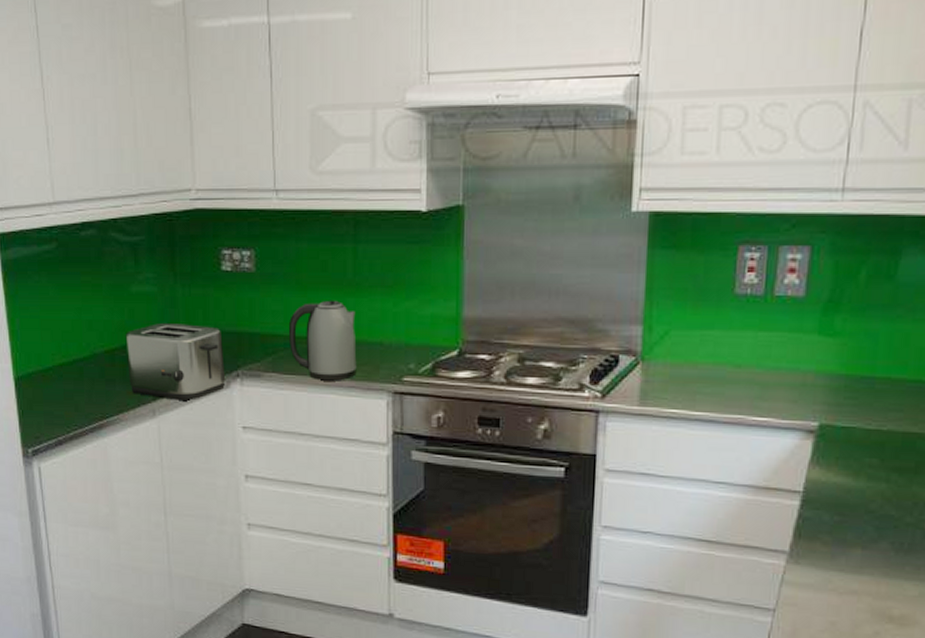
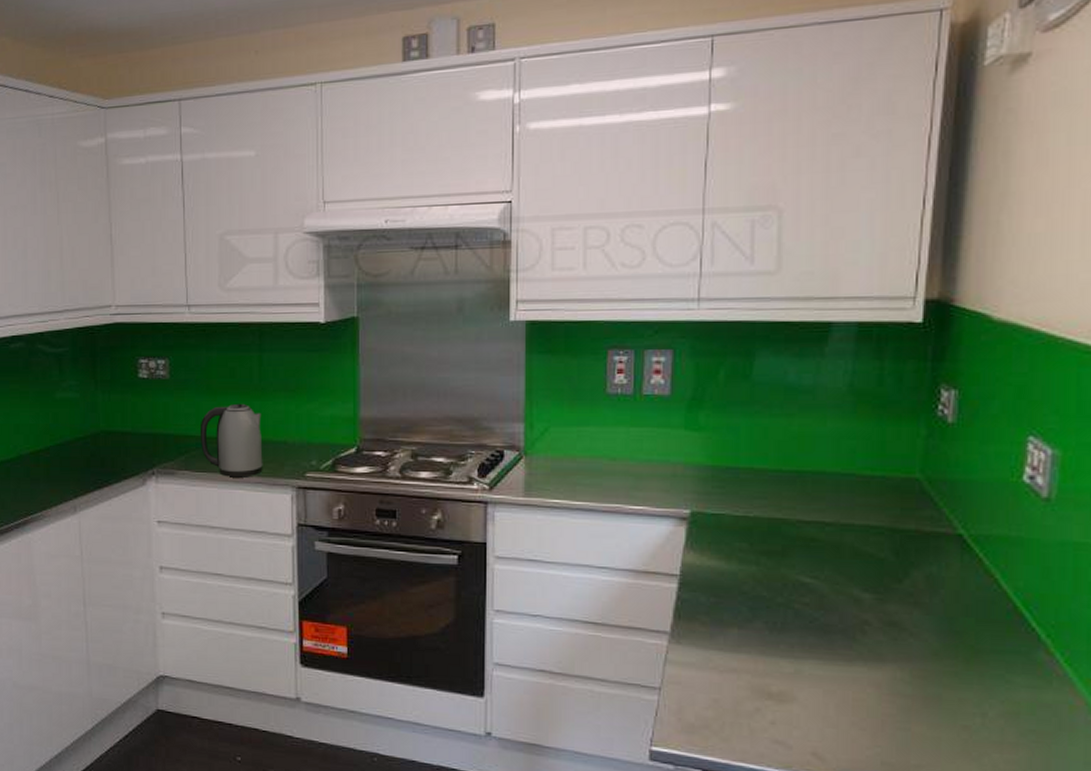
toaster: present [125,322,225,402] -> none [50,425,141,499]

